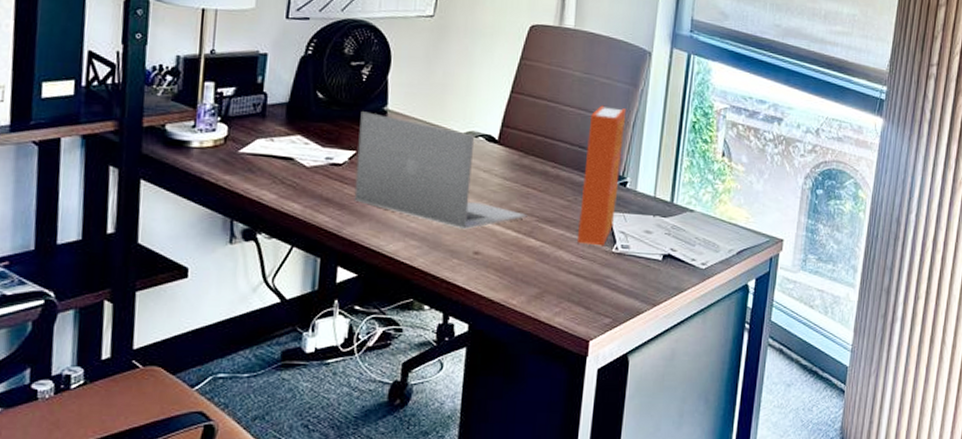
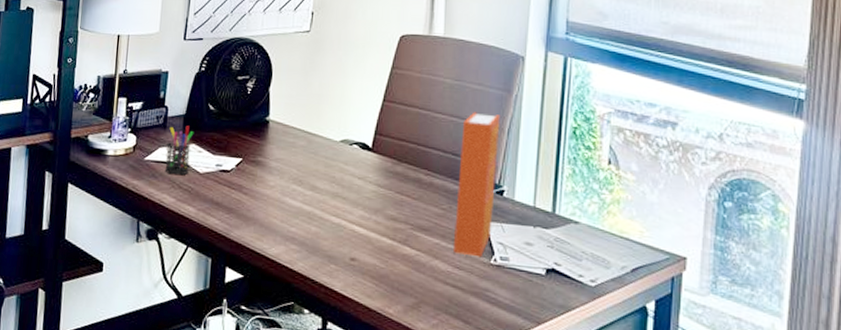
pen holder: none [264,115,300,169] -> present [164,126,194,175]
laptop: present [354,111,527,230] -> none [240,122,402,236]

